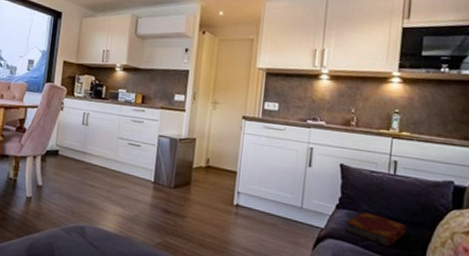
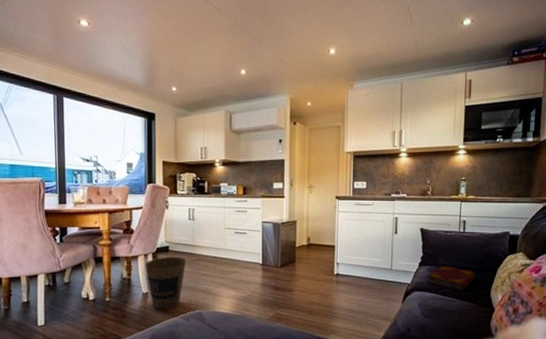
trash can: none [32,161,75,218] -> present [145,257,187,309]

